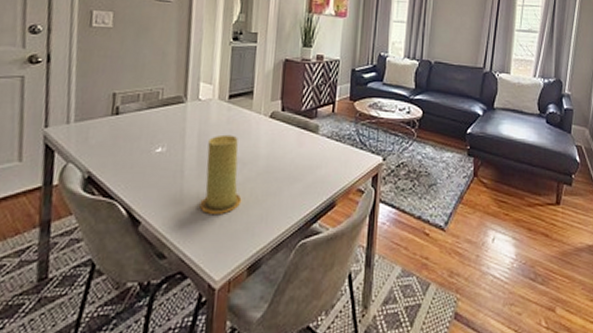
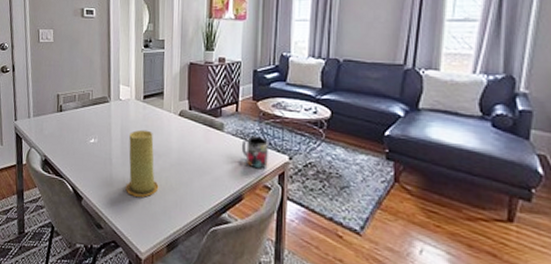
mug: none [336,138,365,172] -> present [241,136,270,169]

